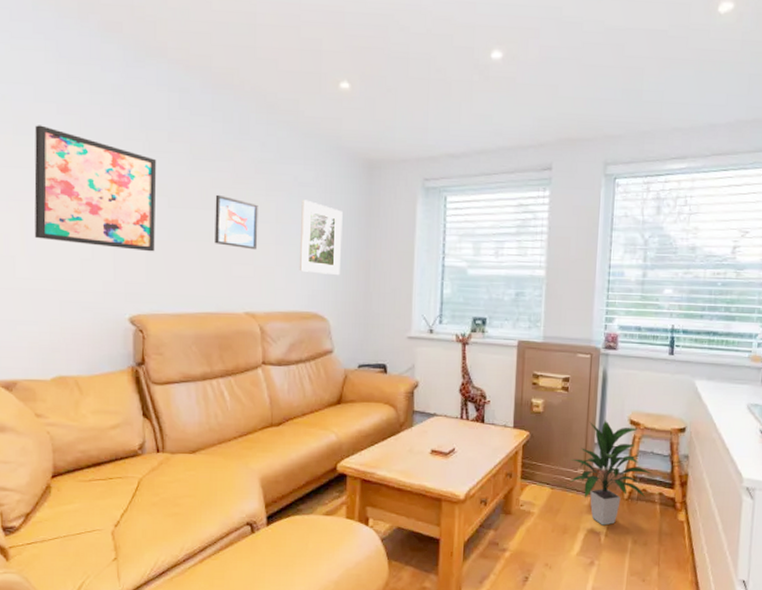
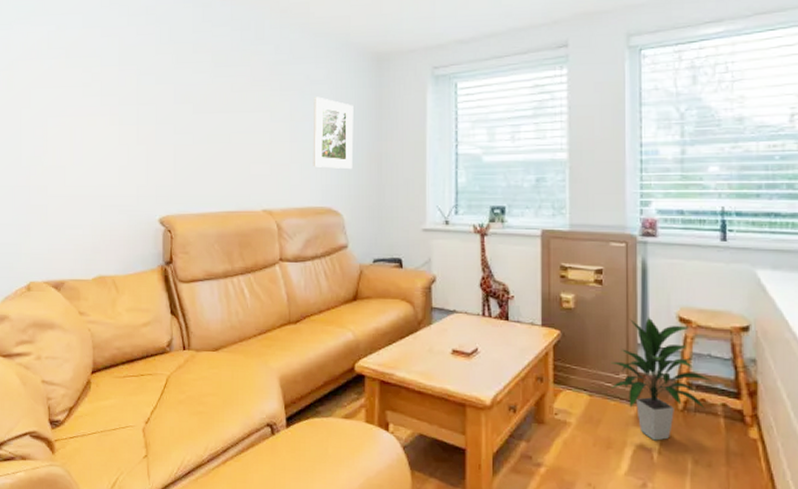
wall art: present [34,125,157,252] -> none [81,48,183,156]
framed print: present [215,194,258,250] -> none [234,98,274,148]

